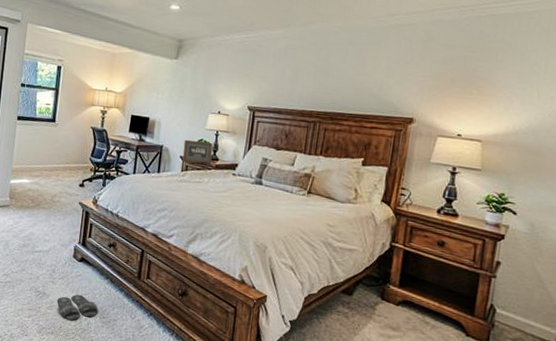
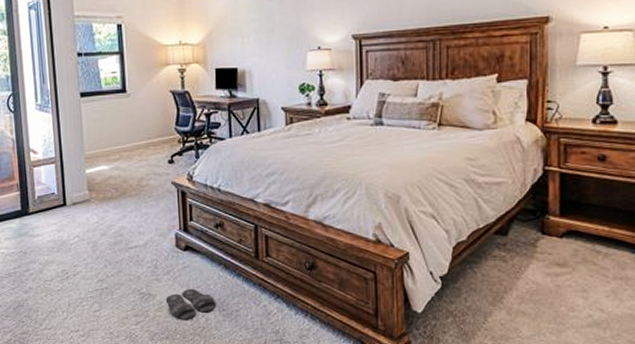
picture frame: present [183,140,213,165] -> none [283,85,319,114]

